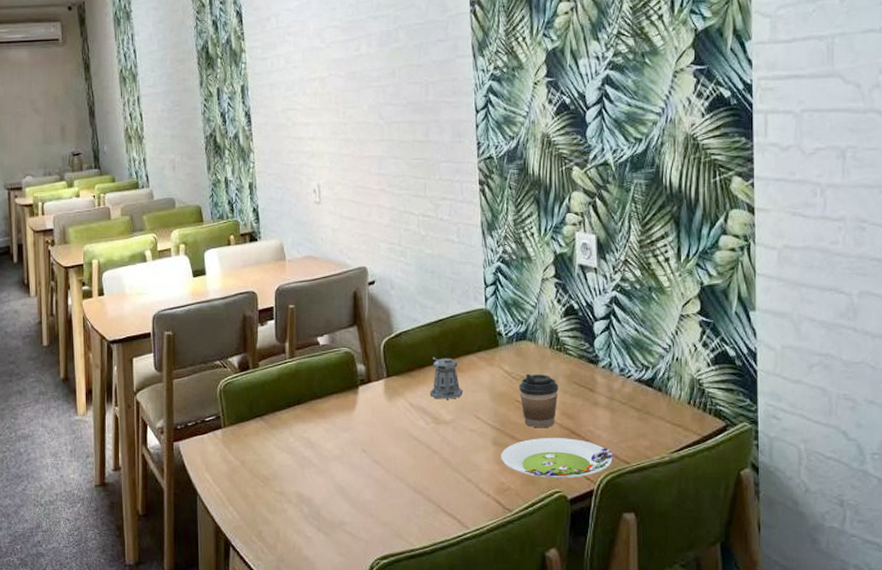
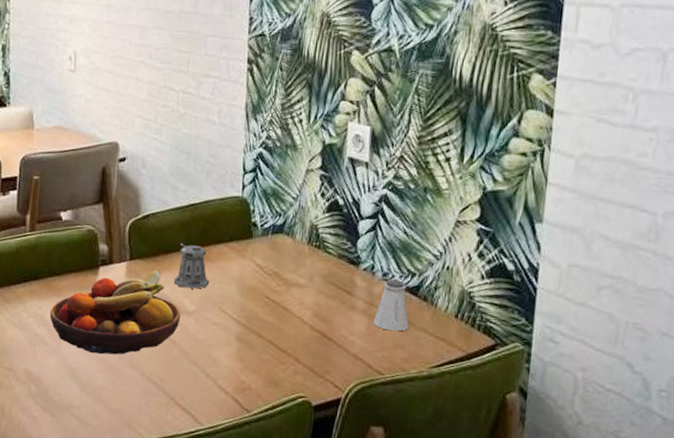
fruit bowl: none [315,385,439,470] -> present [49,270,181,355]
salad plate: present [501,438,614,478] -> none [244,338,367,384]
coffee cup: present [519,373,559,428] -> none [270,269,314,328]
saltshaker: none [616,374,648,422] -> present [374,279,409,332]

